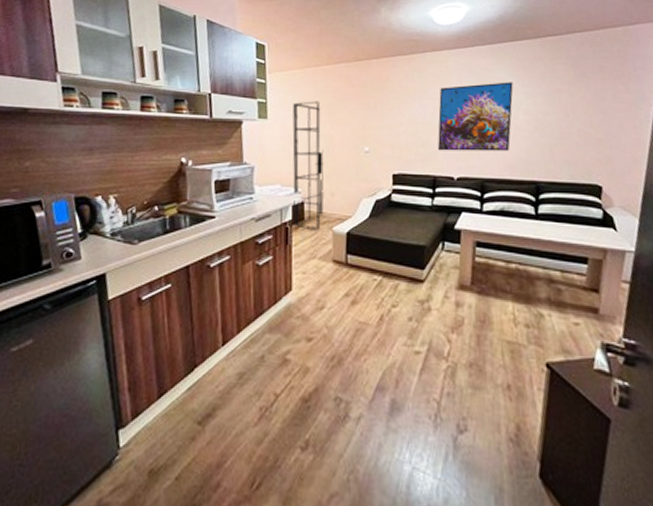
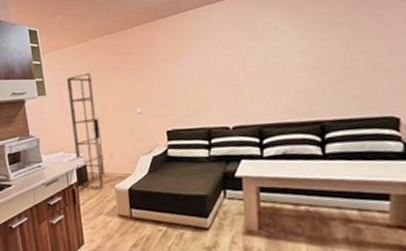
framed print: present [438,82,513,151] -> none [205,24,287,103]

